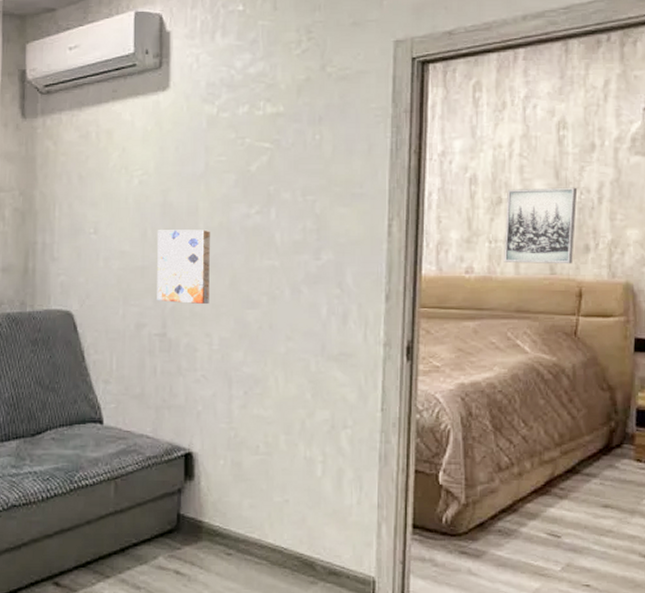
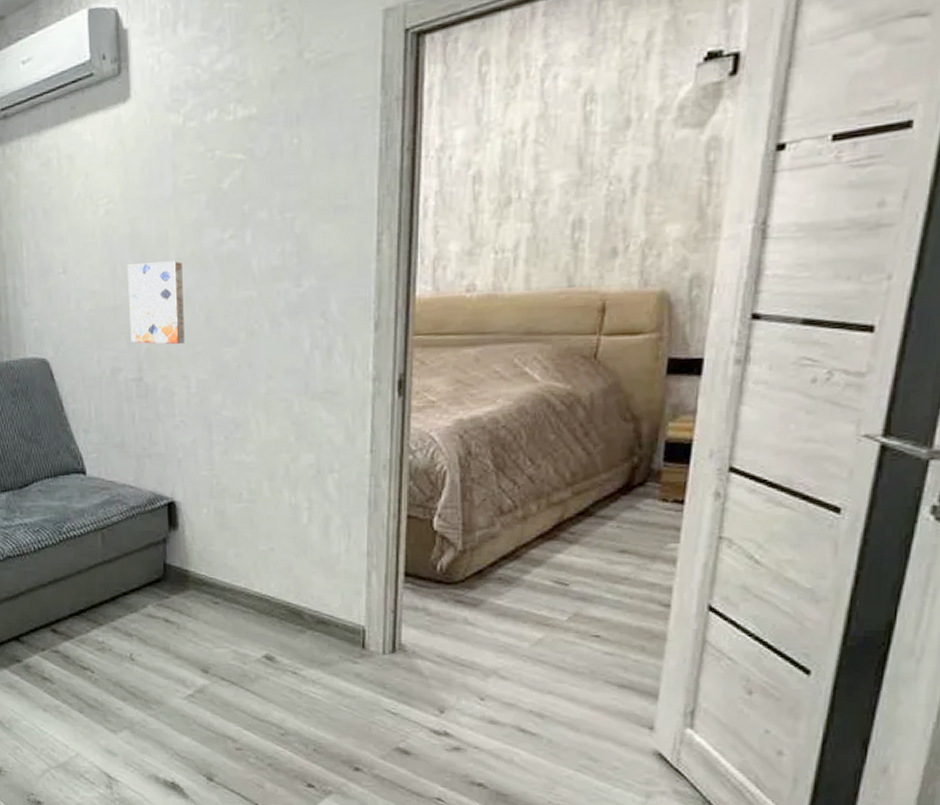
wall art: present [504,187,578,264] -> none [512,176,606,276]

